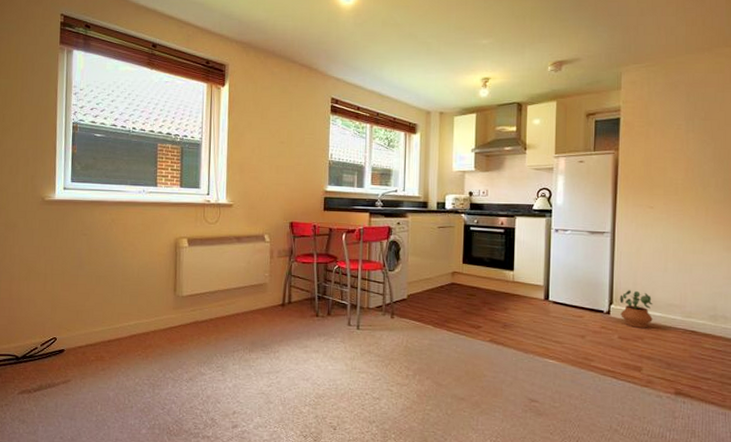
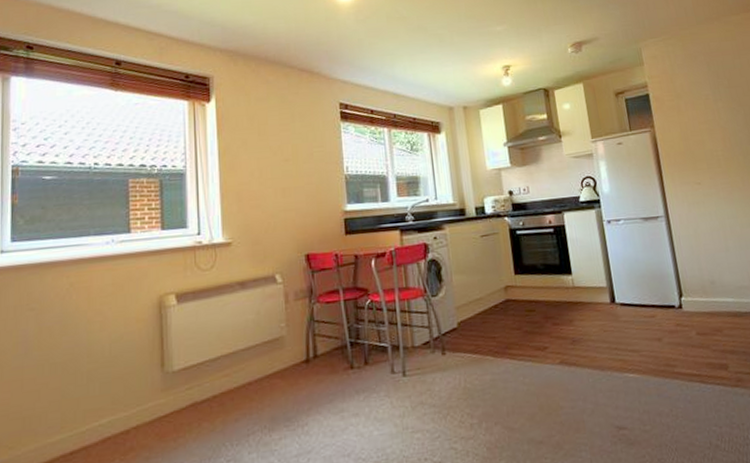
potted plant: present [619,290,653,328] -> none [688,276,727,319]

